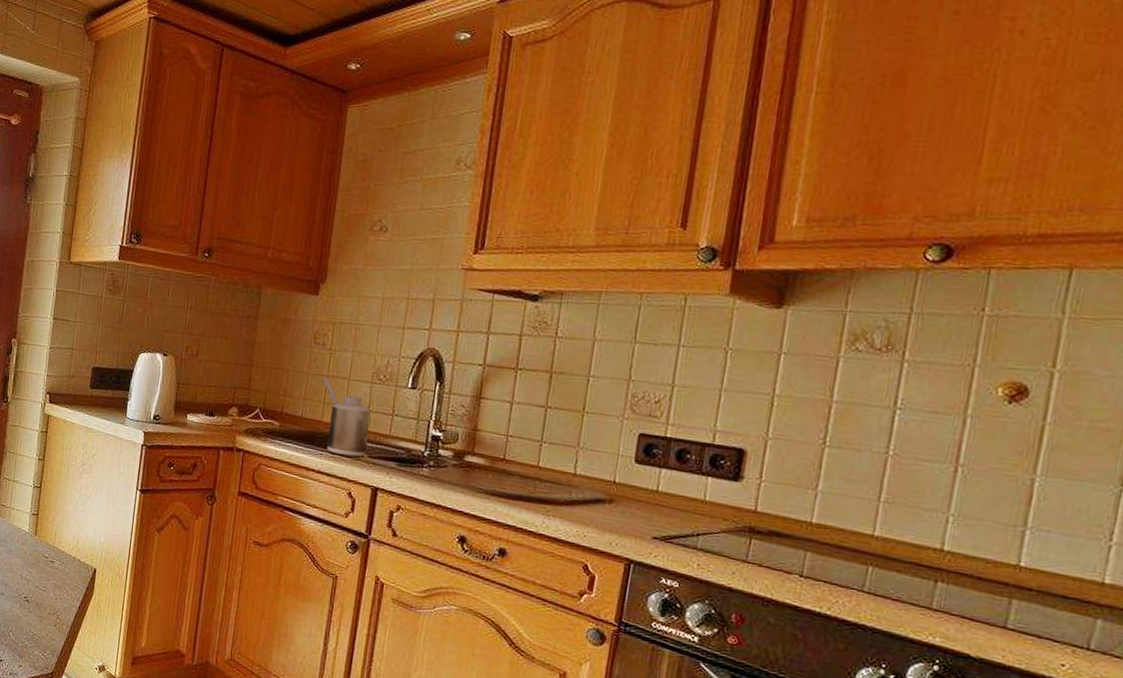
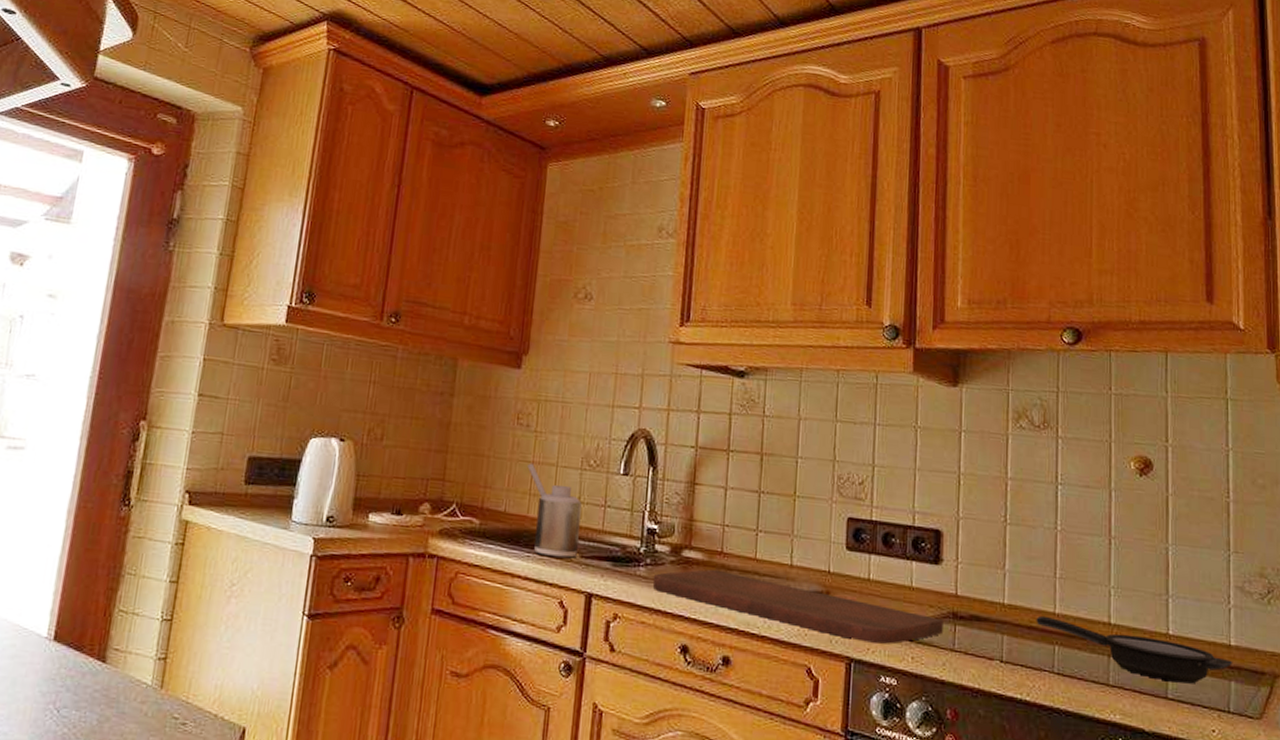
cutting board: none [434,473,738,552] -> present [652,569,943,645]
frying pan: none [848,536,1103,617] -> present [1036,615,1232,684]

